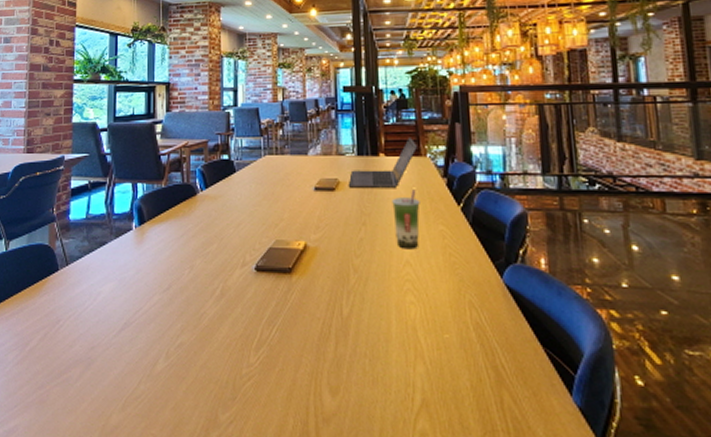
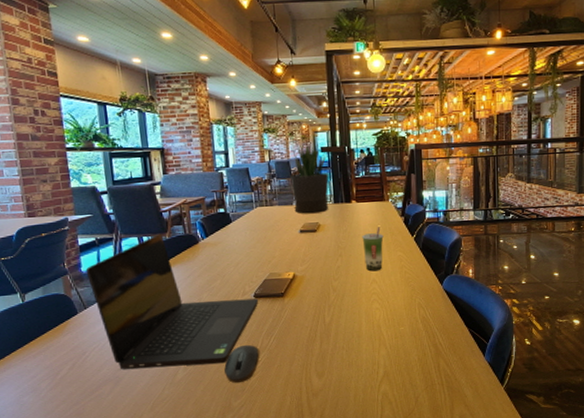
laptop: none [74,180,261,356] -> present [85,233,259,369]
computer mouse: none [213,334,259,388] -> present [224,344,261,384]
planter: none [306,79,353,167] -> present [290,142,330,214]
laptop: present [349,137,418,190] -> none [328,186,383,230]

